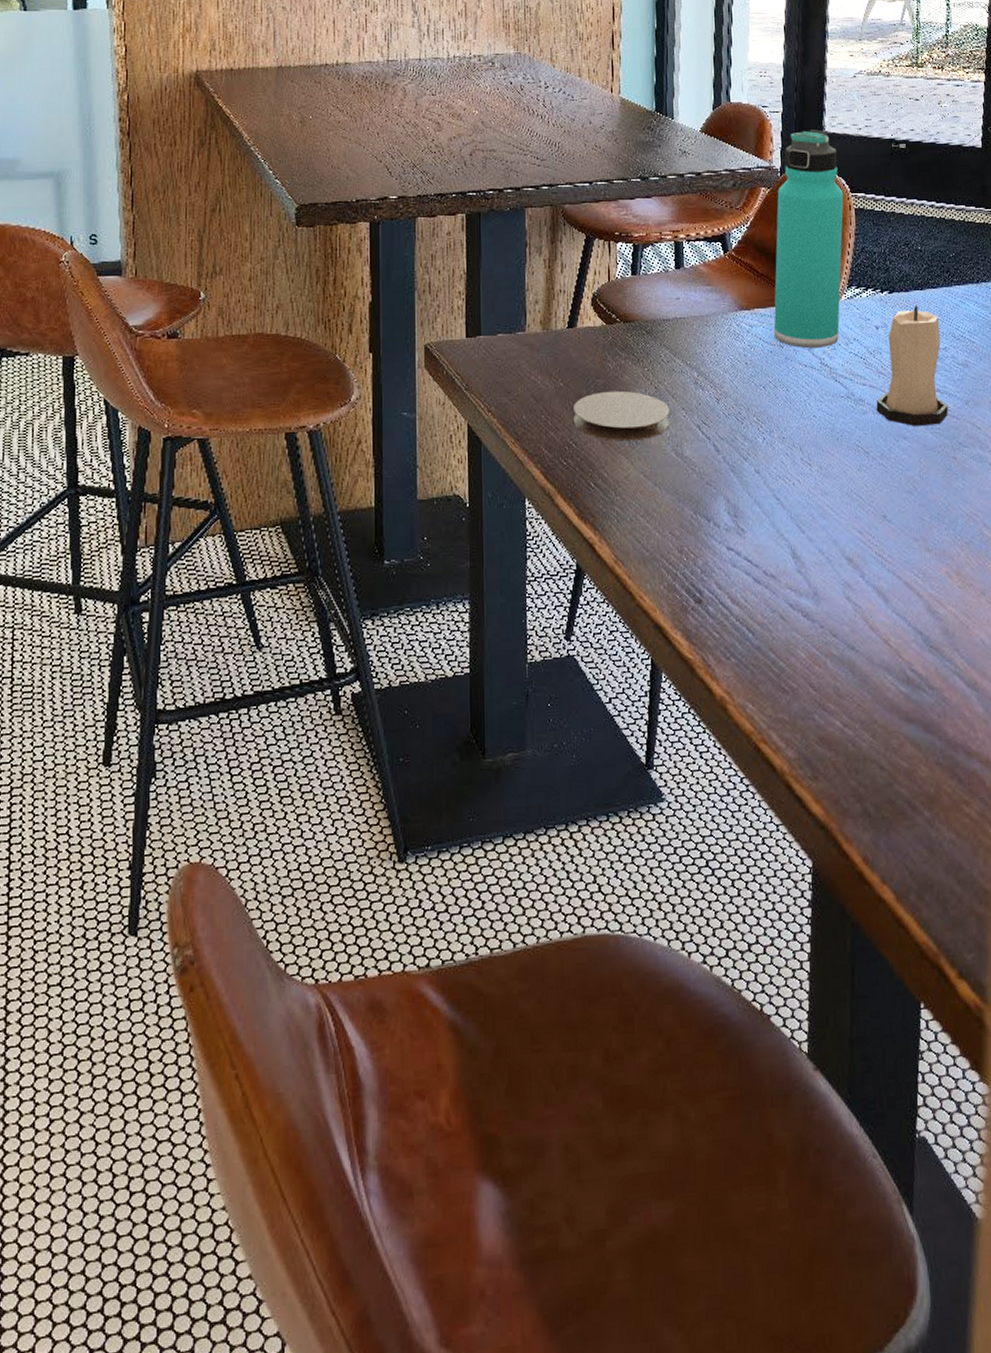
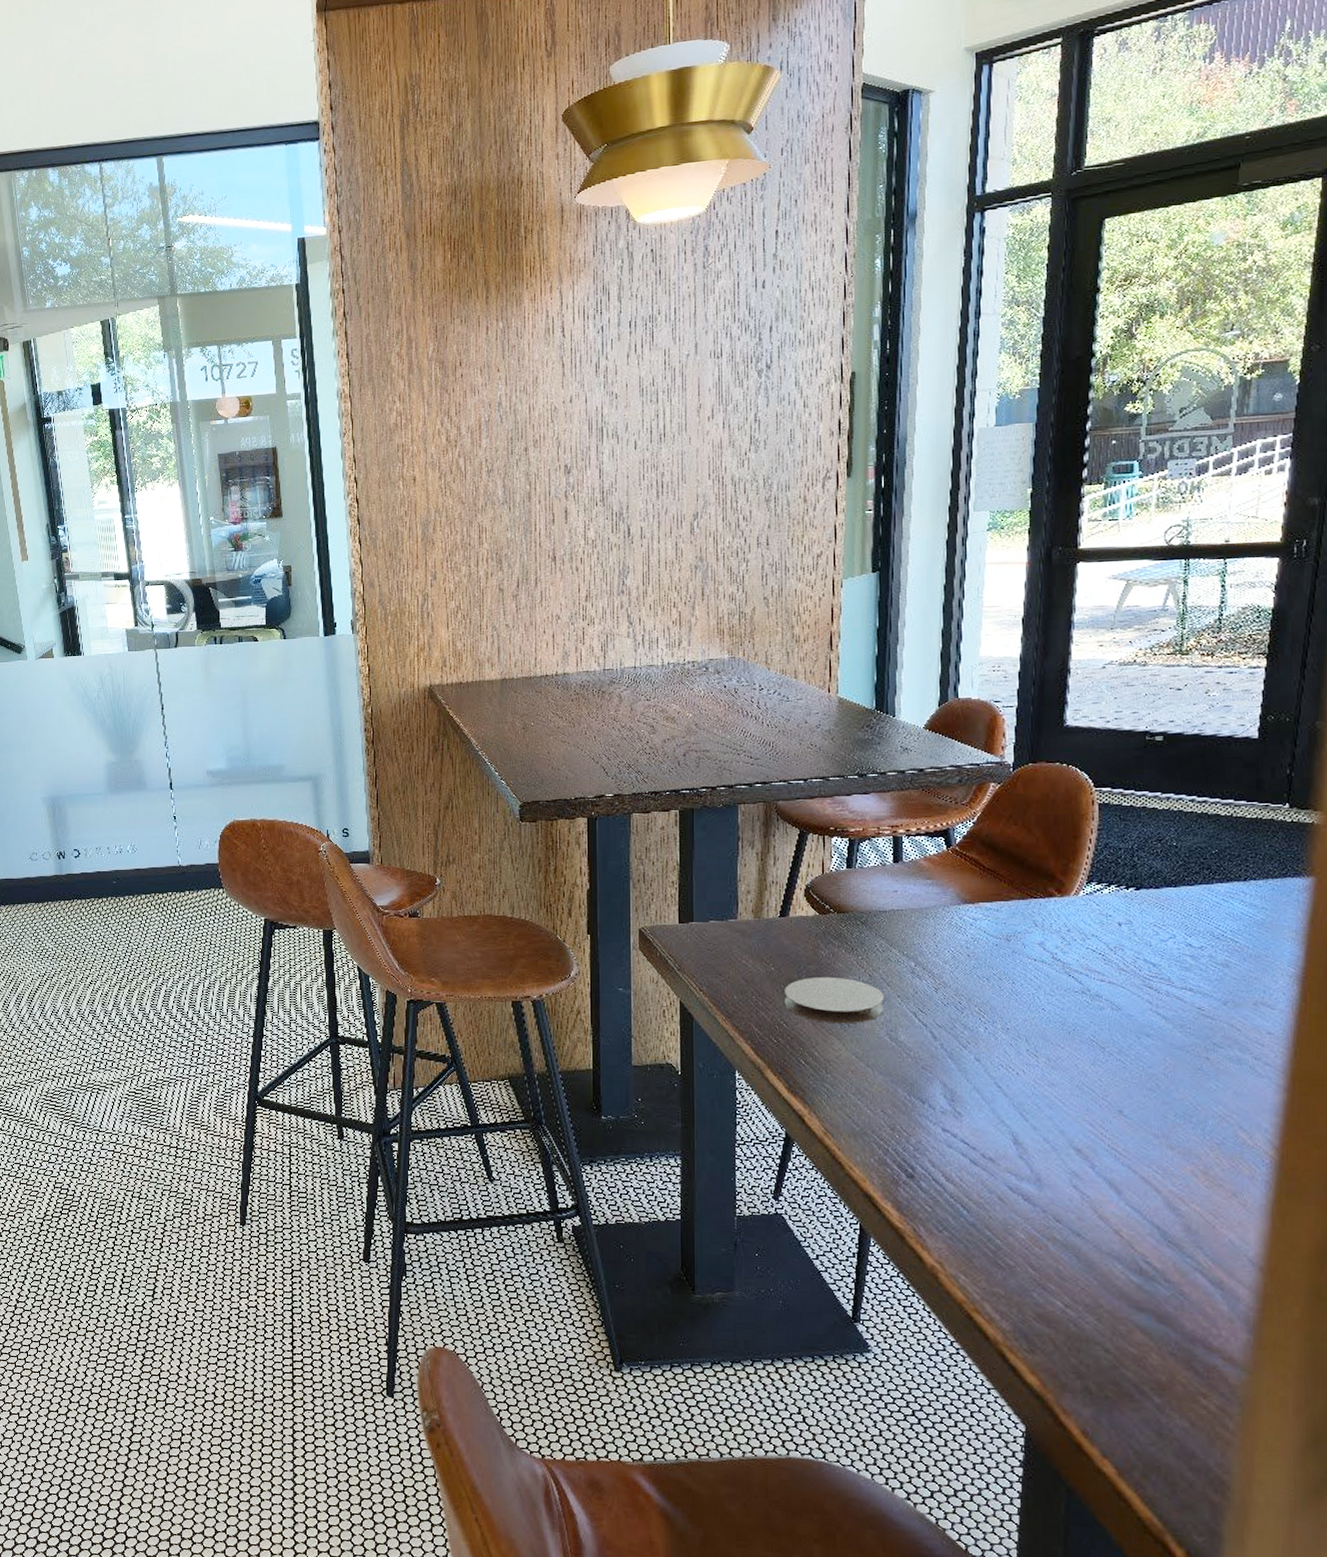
thermos bottle: present [773,130,844,349] -> none [1000,724,1086,943]
candle: present [876,305,948,427] -> none [1115,903,1202,1025]

